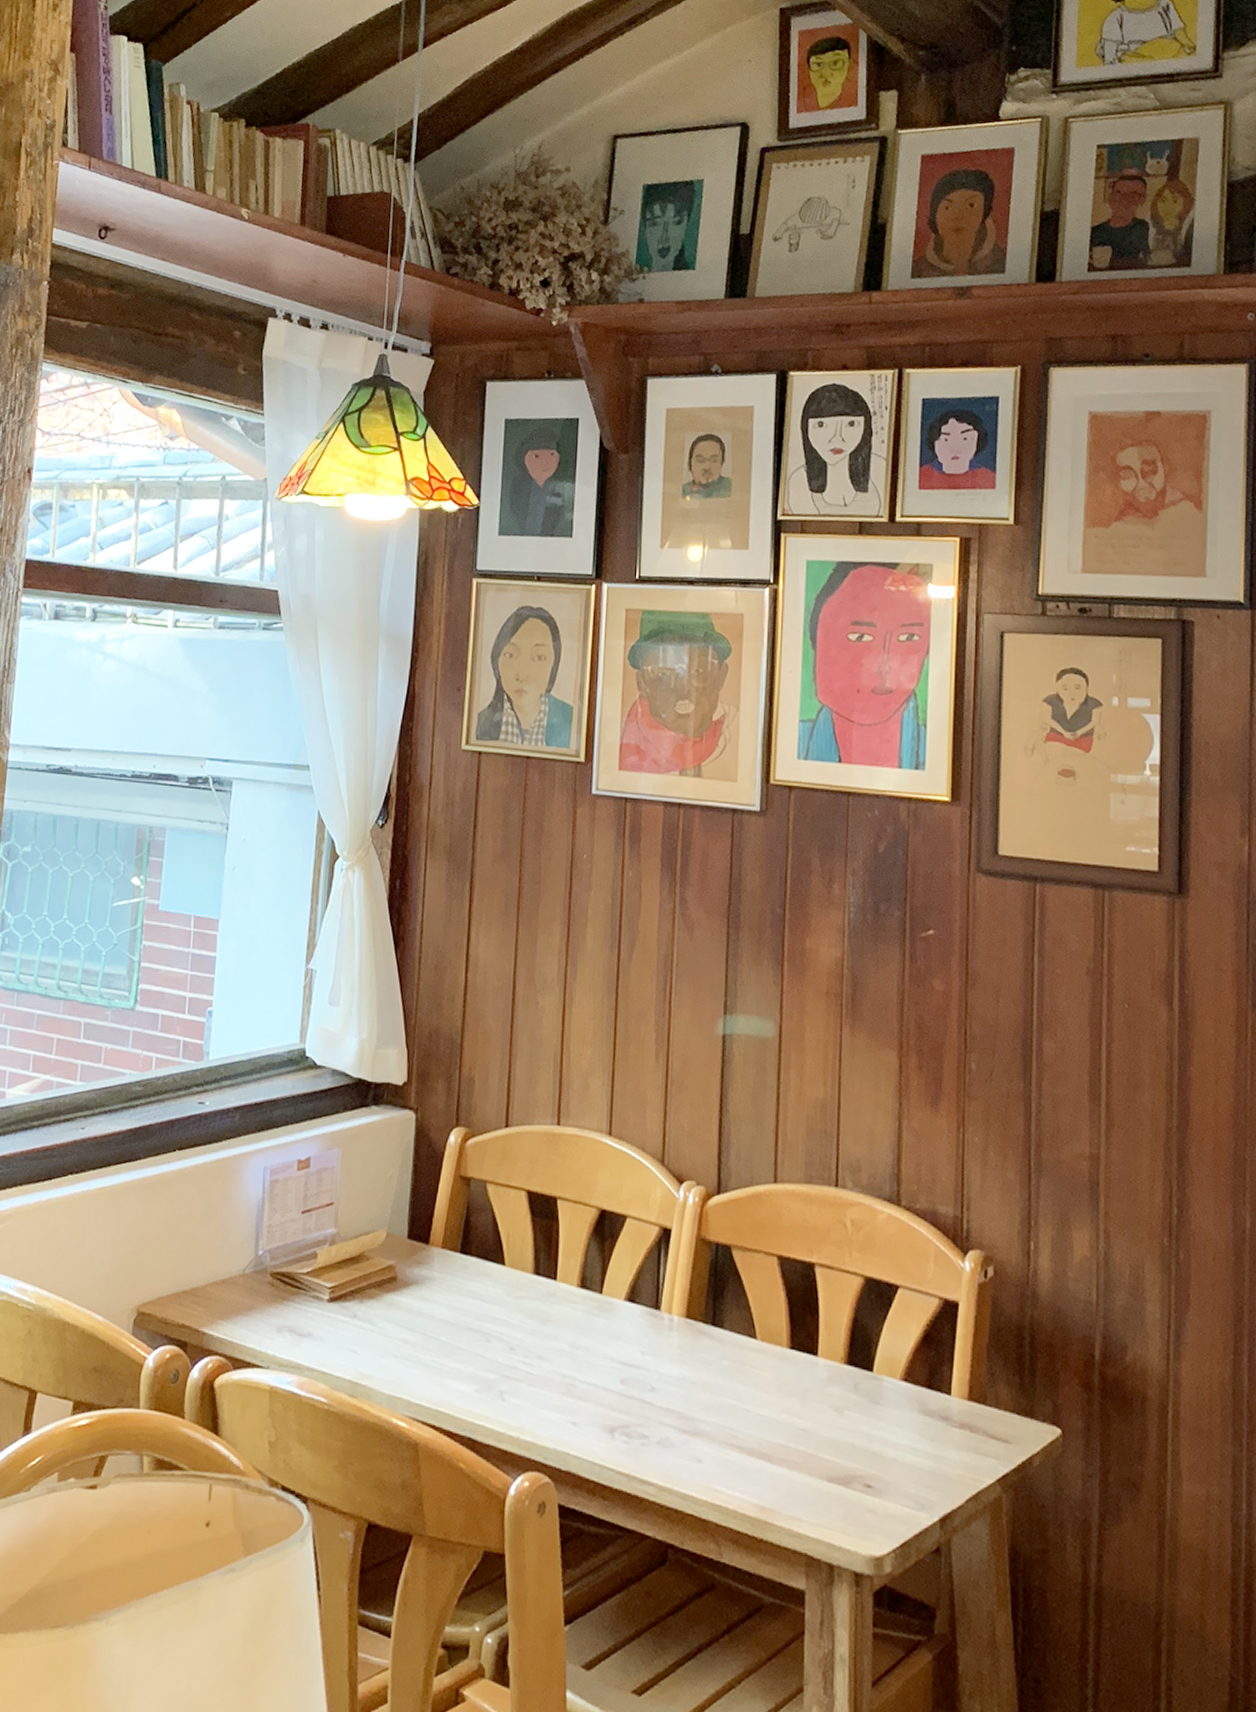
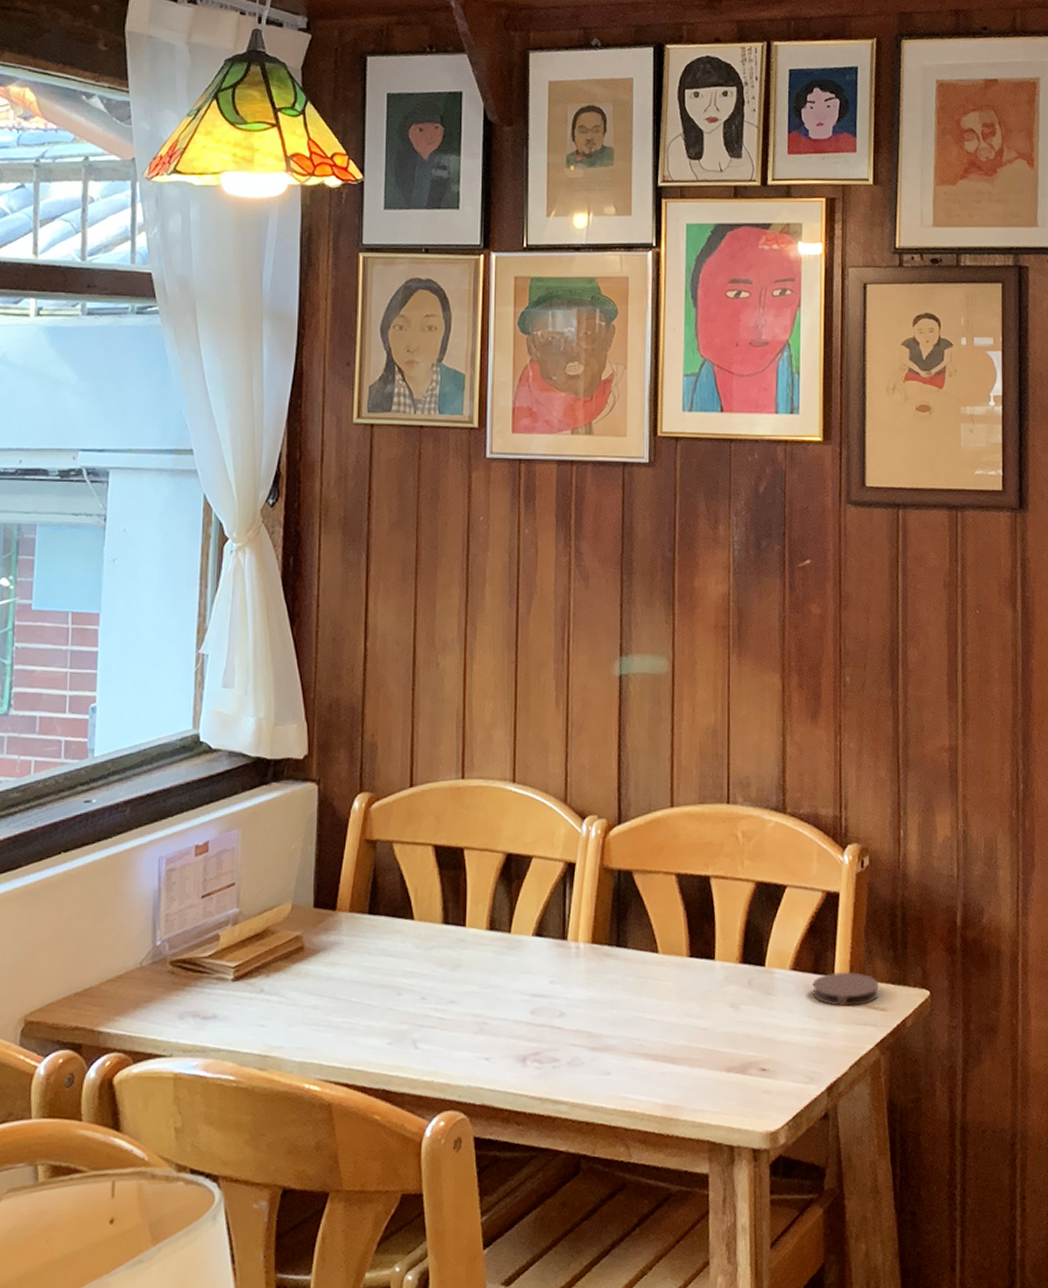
coaster: none [925,1390,1002,1433] -> present [812,971,879,1007]

